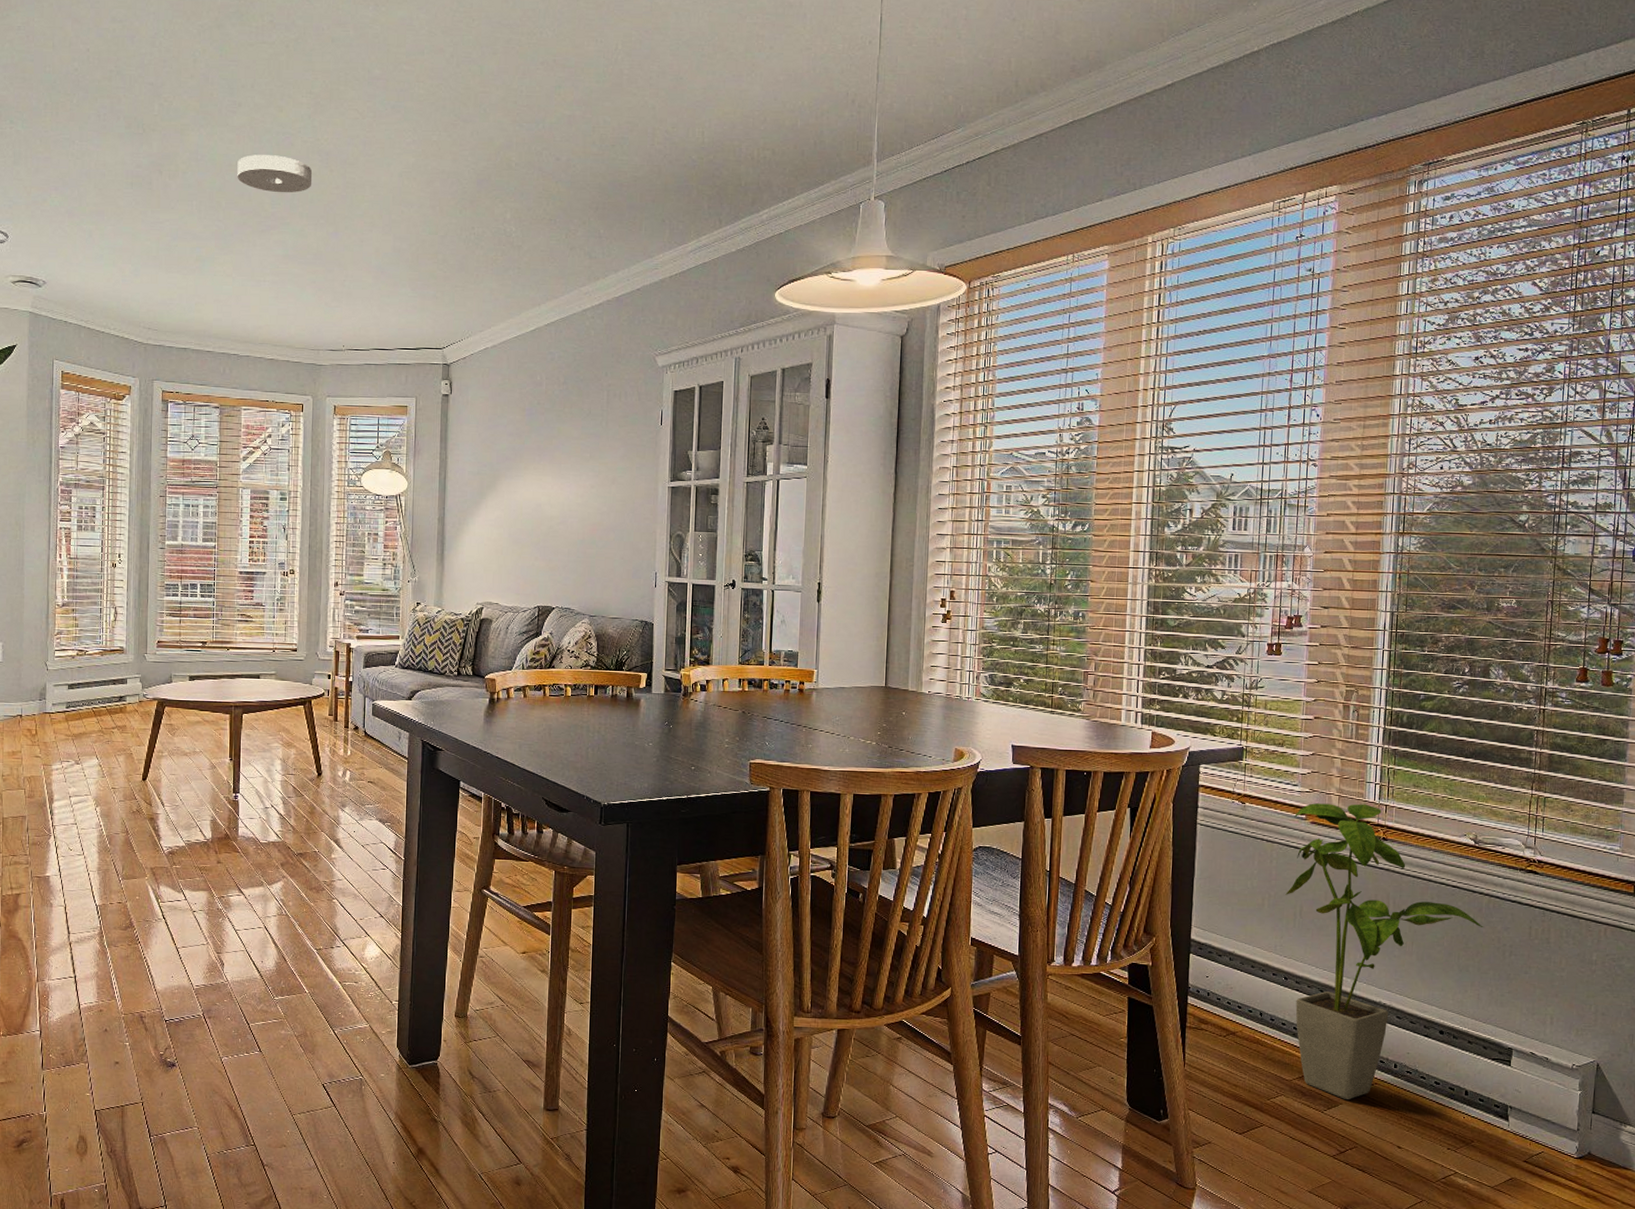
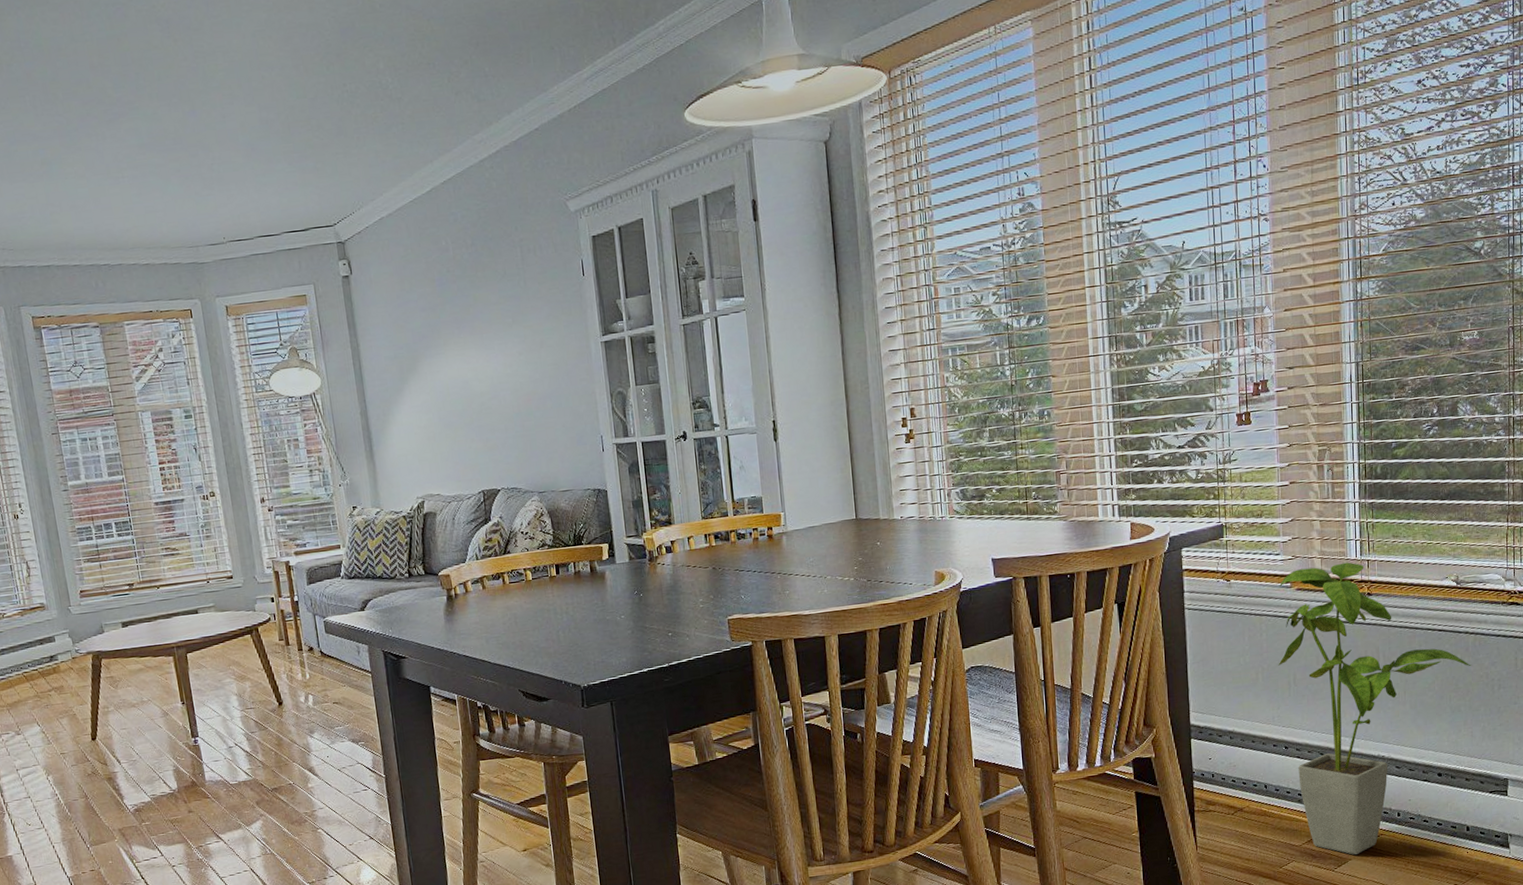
smoke detector: present [237,155,313,193] -> none [67,30,156,74]

